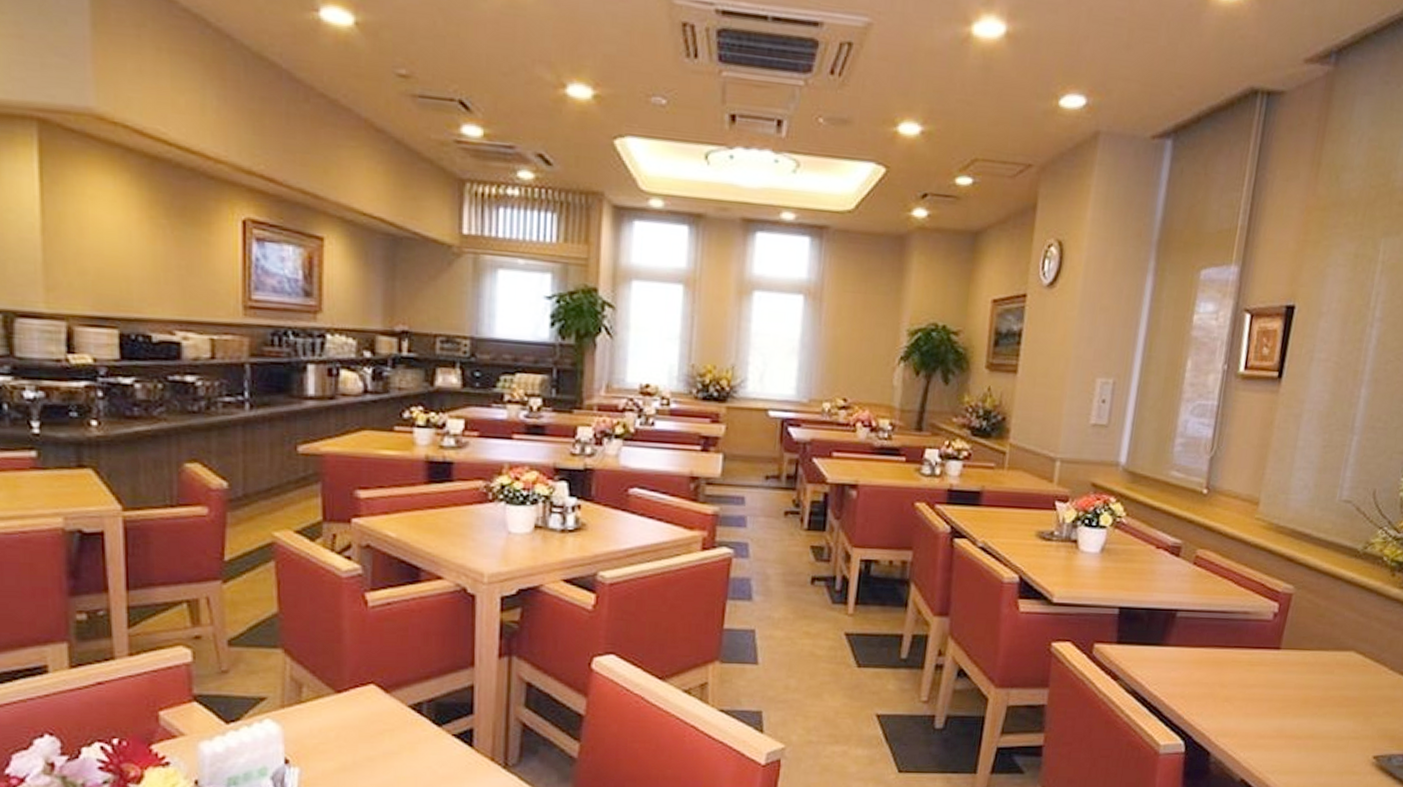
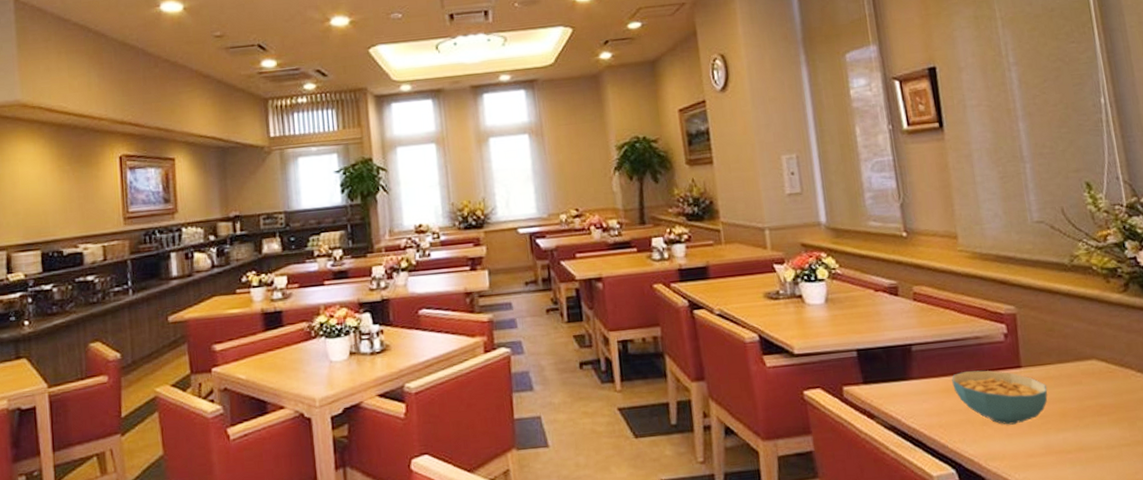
cereal bowl: none [1206,645,1299,705] -> present [952,370,1048,425]

